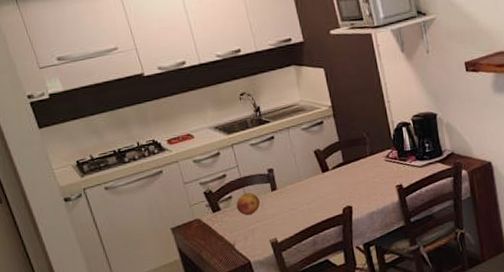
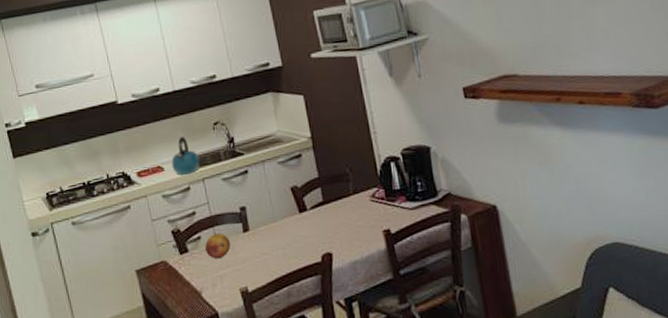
kettle: none [201,106,229,142] -> present [171,136,200,175]

